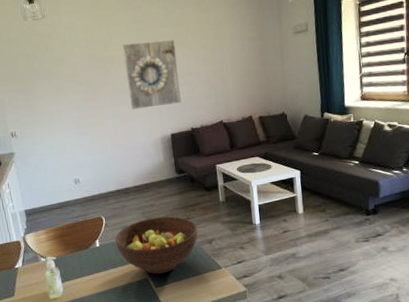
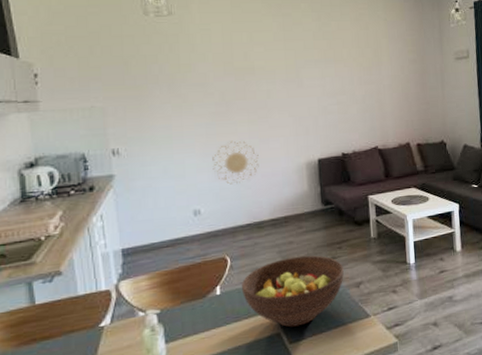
decorative wall piece: none [85,121,123,158] -> present [212,141,259,185]
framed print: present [123,40,182,110] -> none [267,53,332,129]

